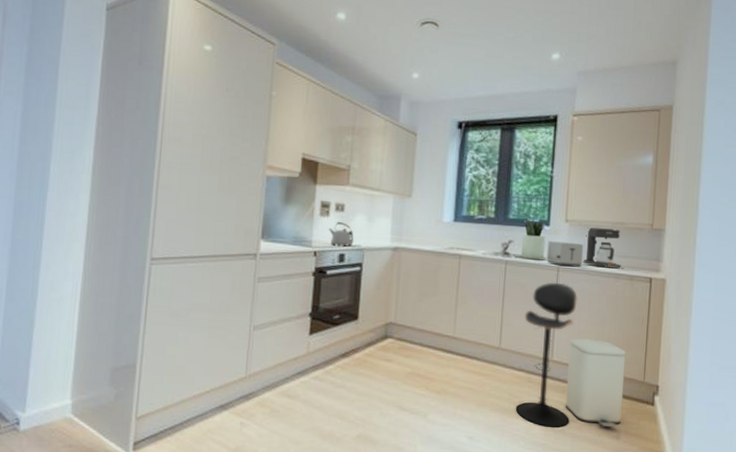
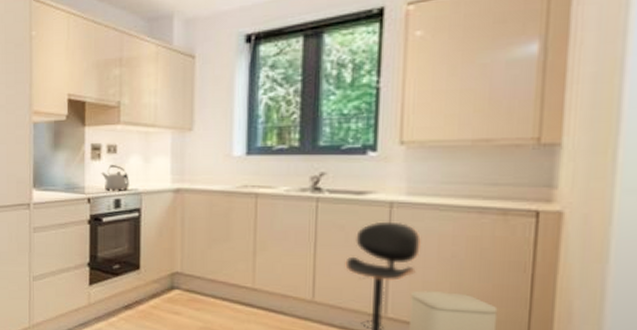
planter: present [518,218,547,260] -> none [333,144,374,195]
toaster: present [547,241,584,268] -> none [374,170,429,201]
coffee maker: present [583,227,621,269] -> none [428,149,488,201]

